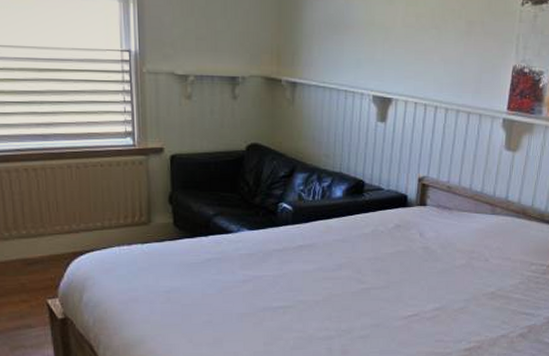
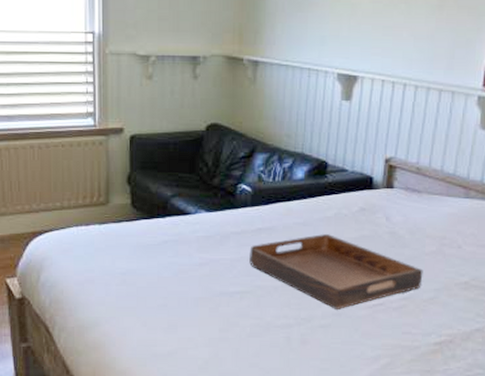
serving tray: none [291,250,454,321] -> present [249,234,423,309]

